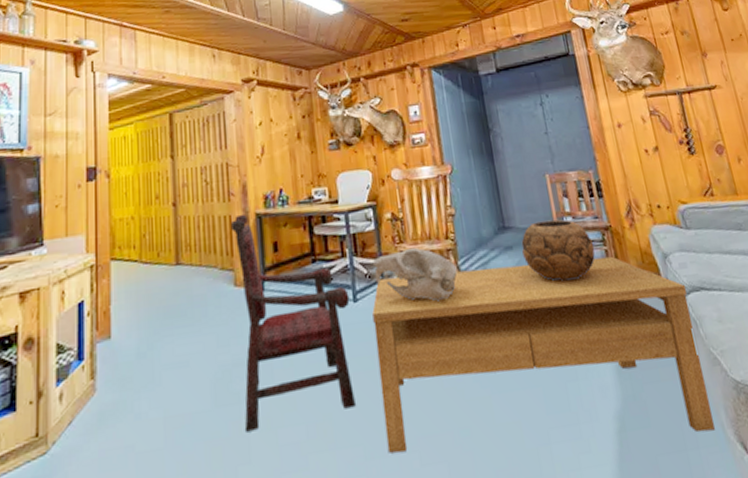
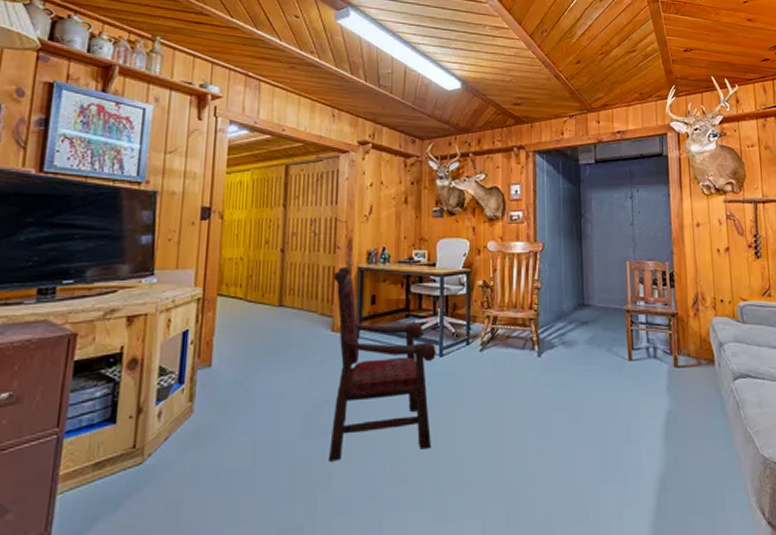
animal skull: present [372,247,458,302] -> none [460,313,536,364]
coffee table: present [372,256,716,453] -> none [455,338,742,498]
decorative bowl: present [521,219,595,282] -> none [596,302,661,358]

